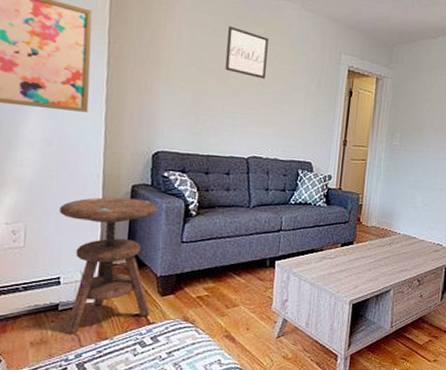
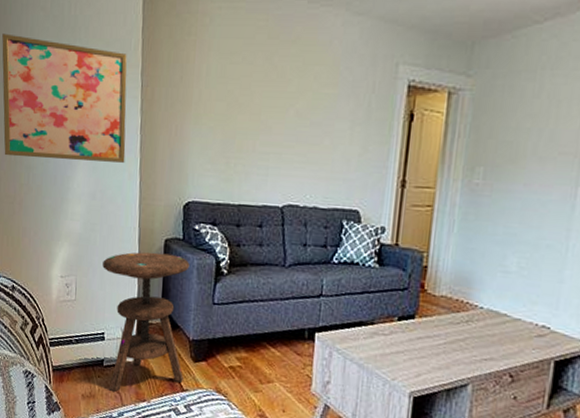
wall art: present [225,26,269,80] -> none [256,49,306,110]

